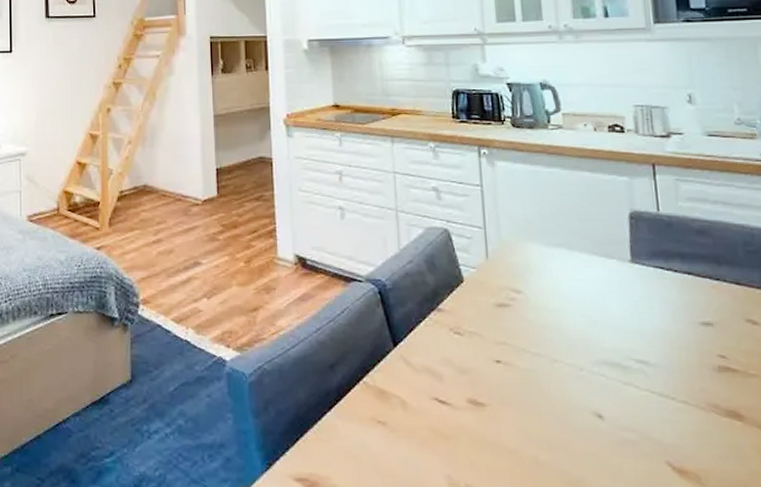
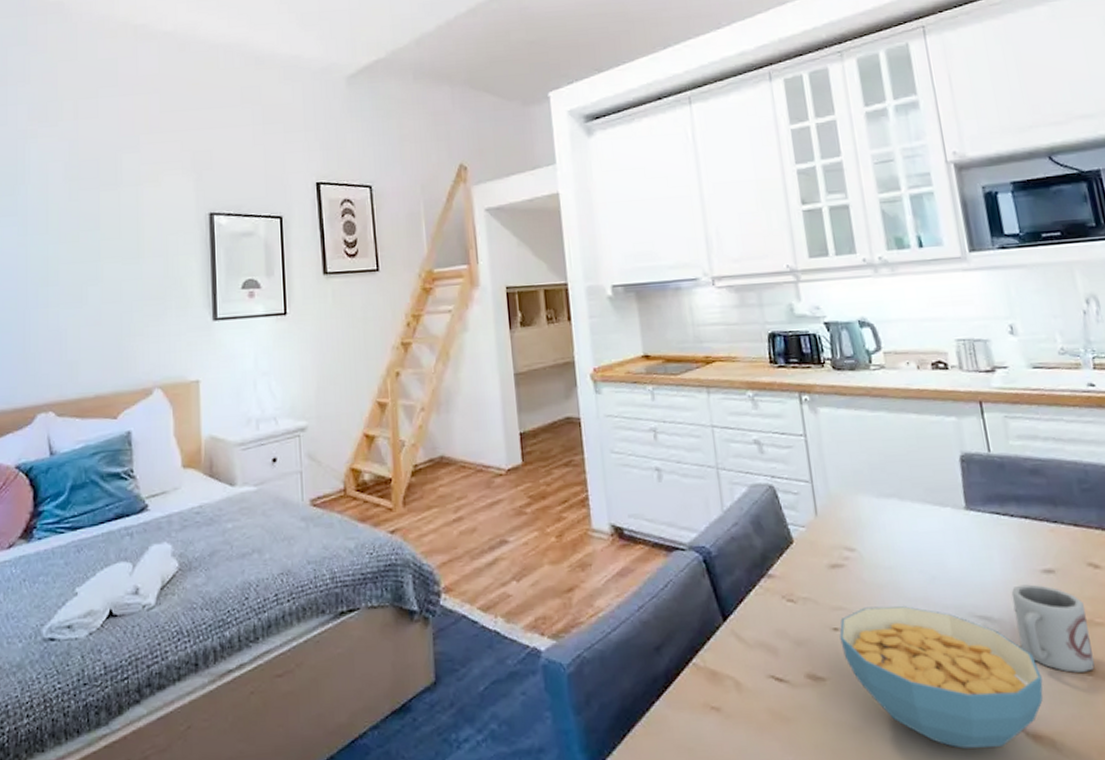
cereal bowl: none [501,344,693,477] -> present [839,606,1043,749]
cup: none [669,334,746,419] -> present [1011,584,1095,674]

